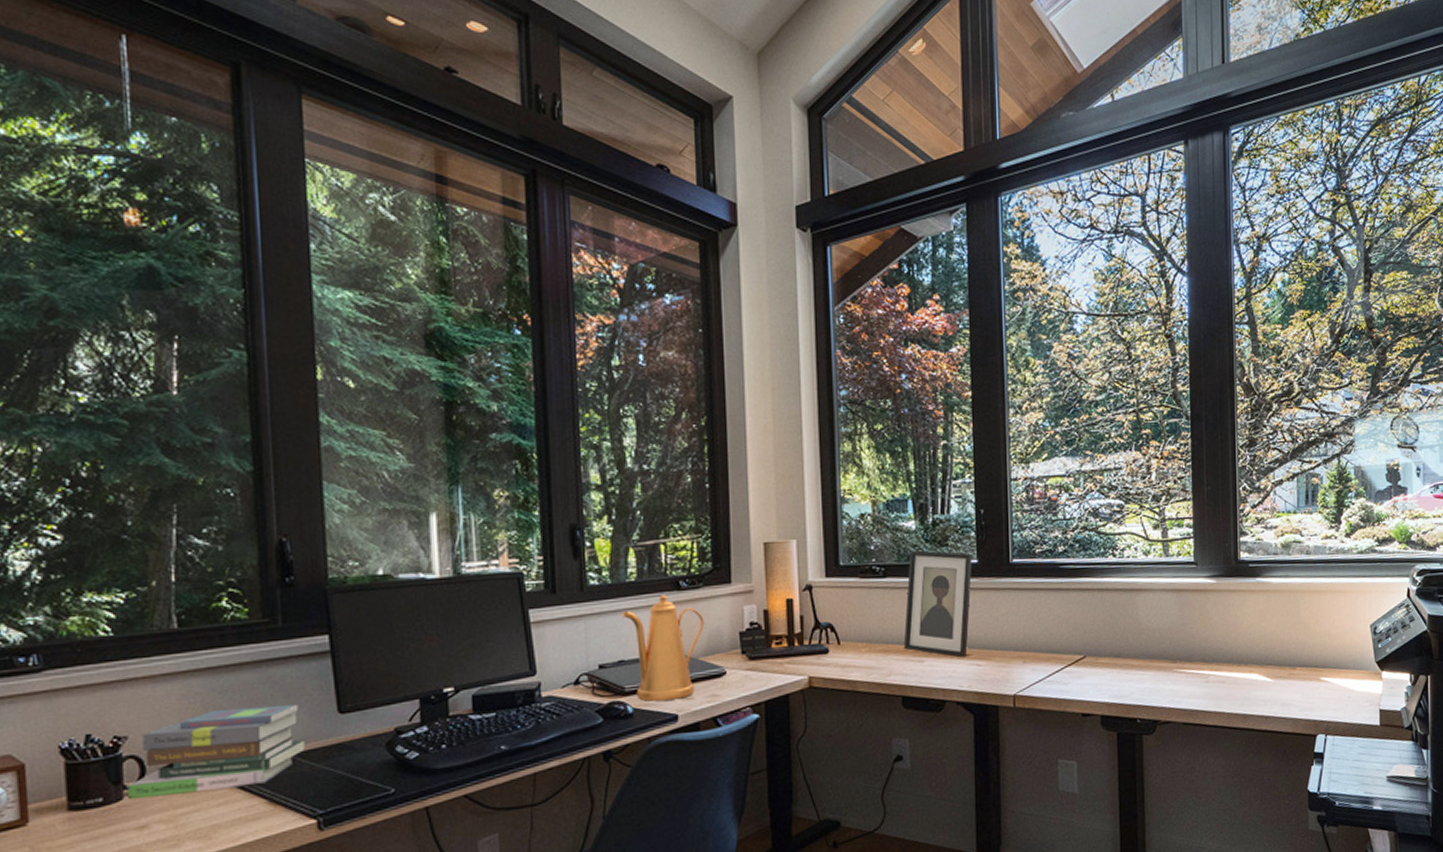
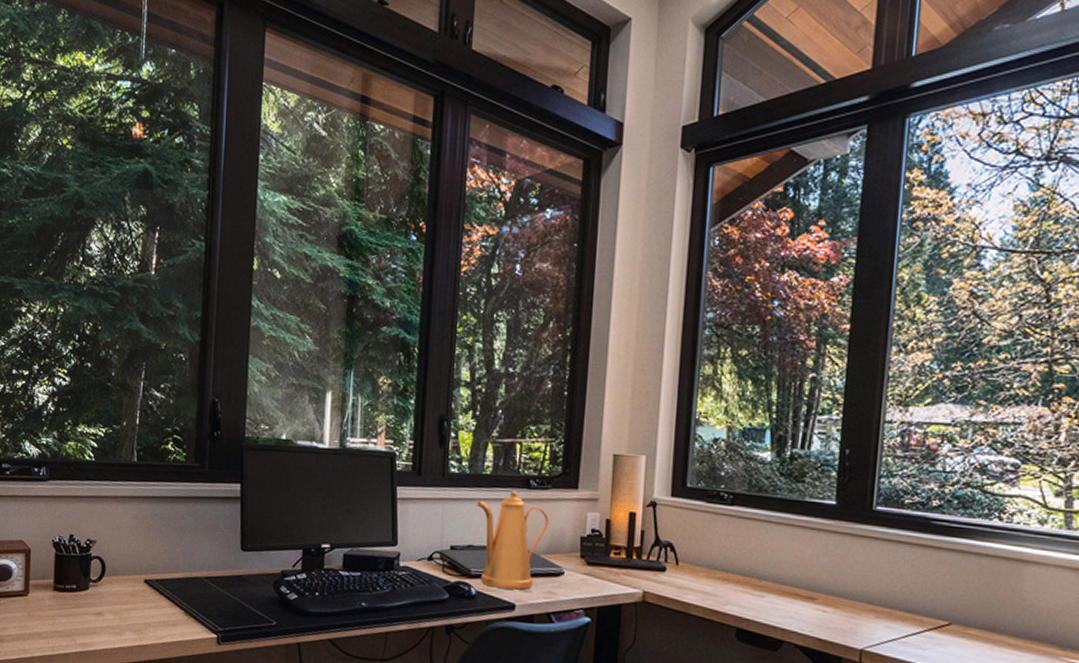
books: present [128,703,305,800] -> none [92,531,214,598]
picture frame: present [903,550,973,658] -> none [744,482,831,601]

